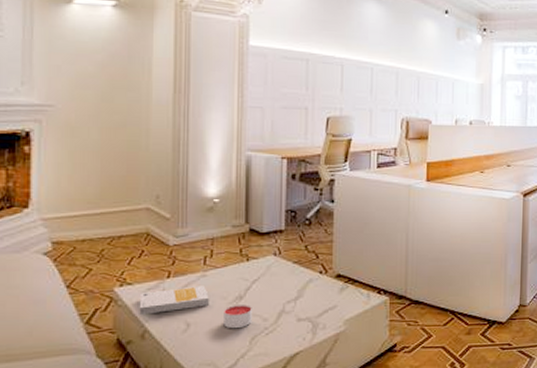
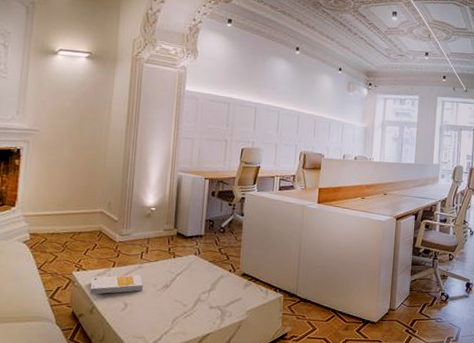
candle: present [224,305,252,329] -> none [153,292,175,311]

